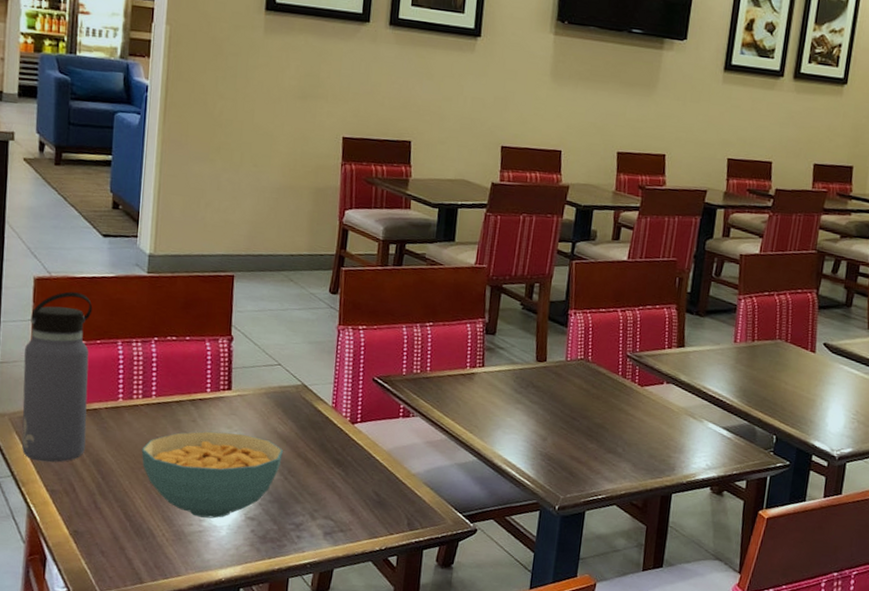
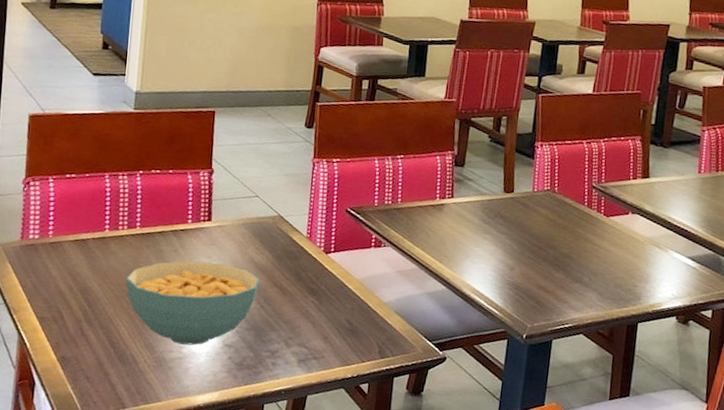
water bottle: present [22,291,93,463] -> none [14,127,83,291]

